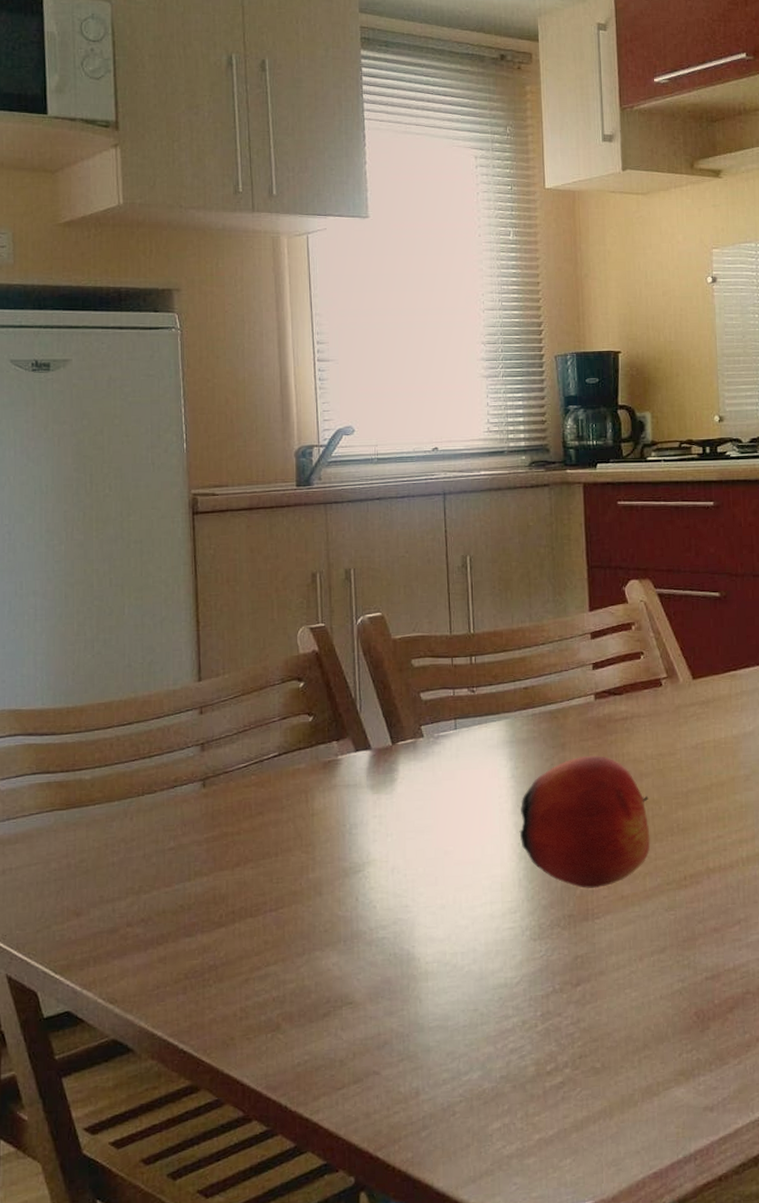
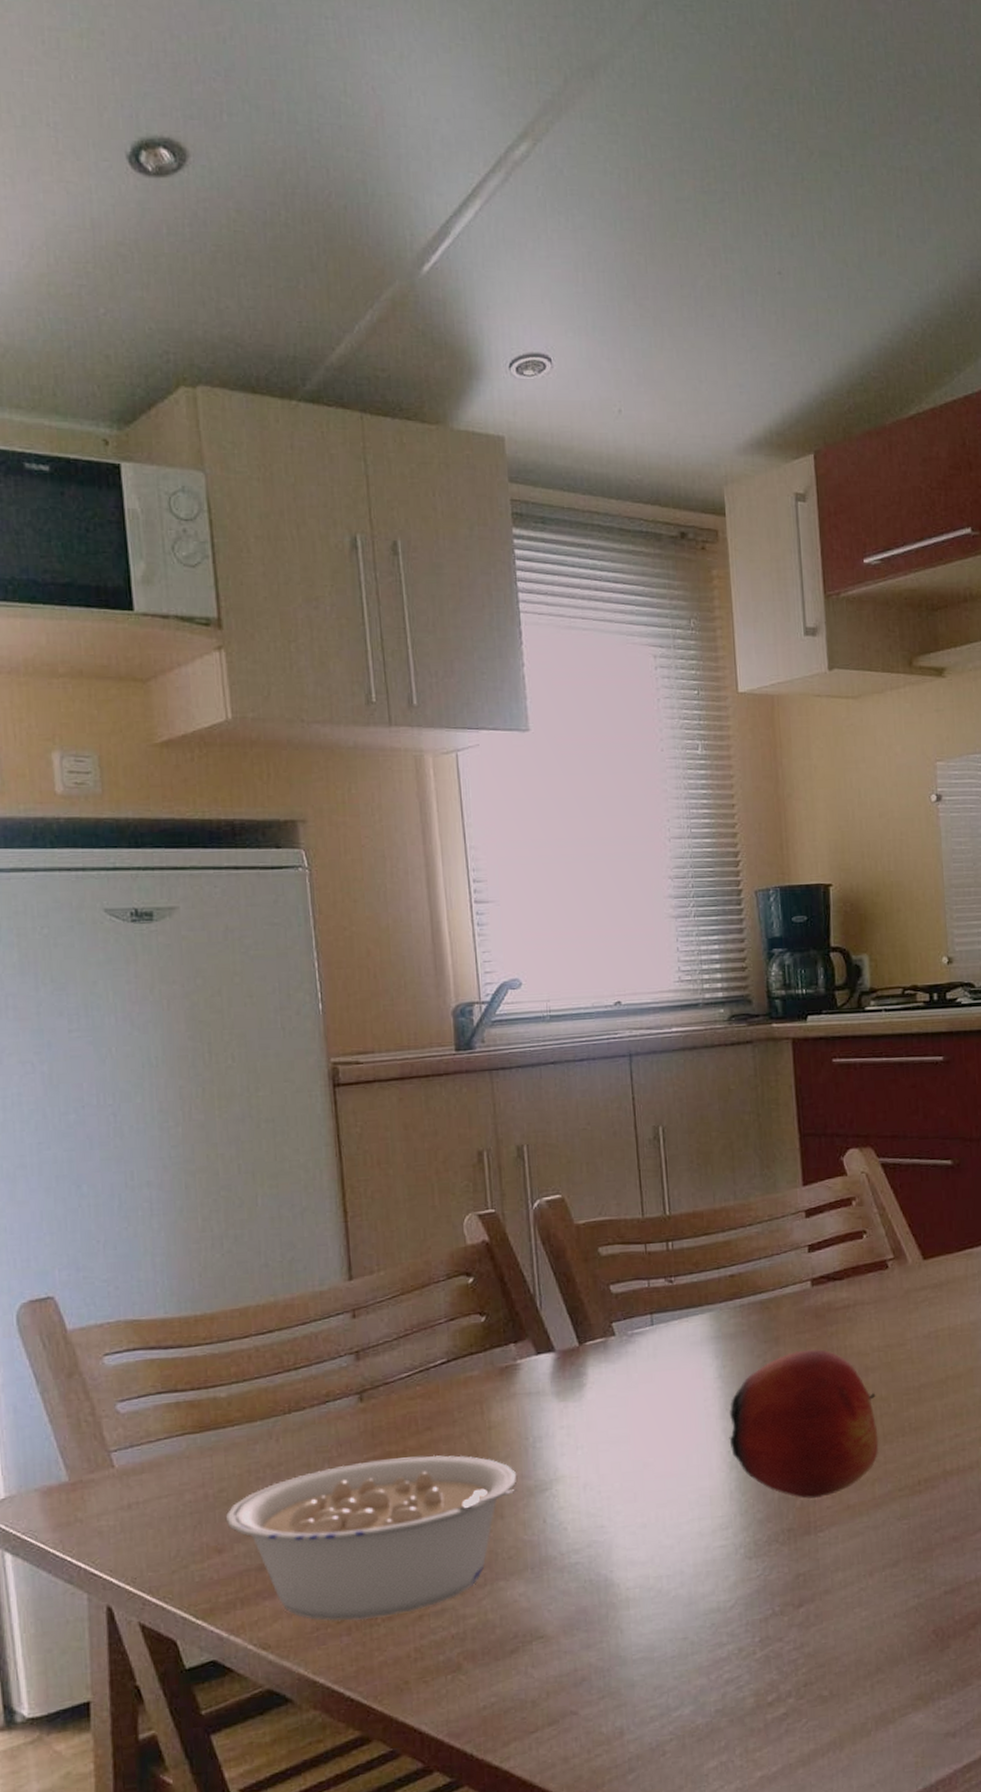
legume: none [84,837,335,981] -> present [225,1455,518,1621]

